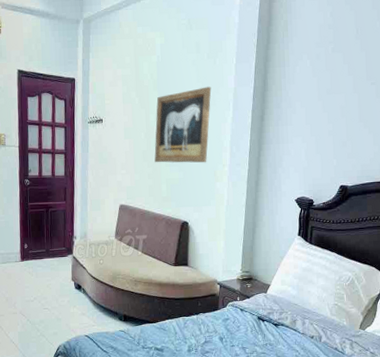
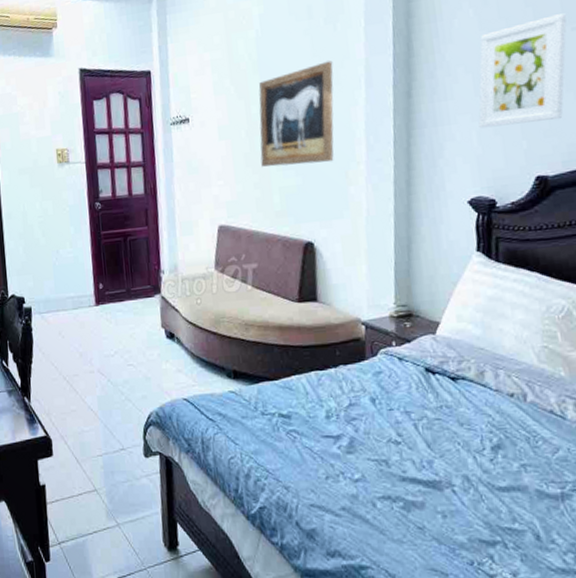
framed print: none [307,72,369,148] -> present [478,13,567,129]

